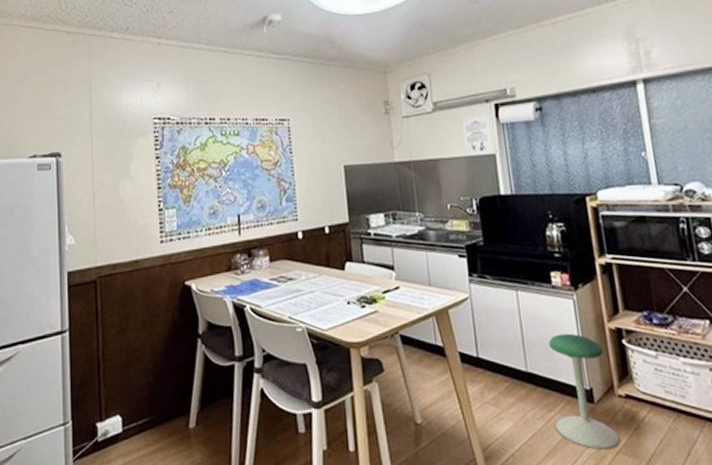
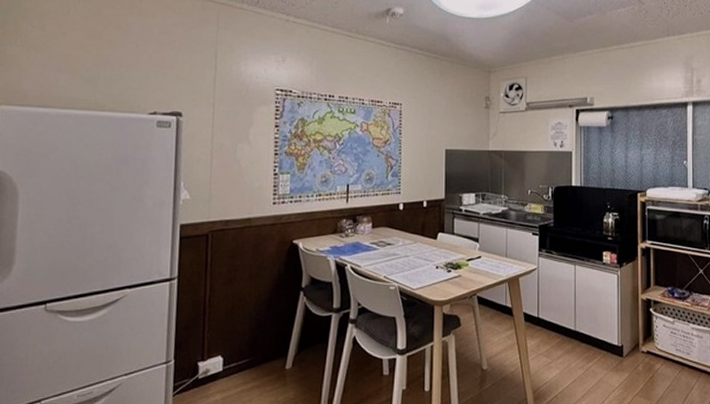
stool: present [548,333,620,450] -> none [592,301,638,393]

